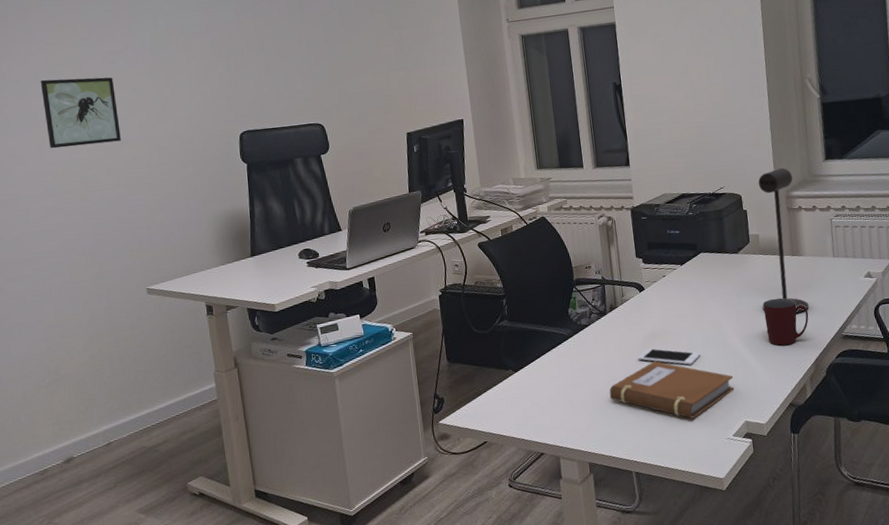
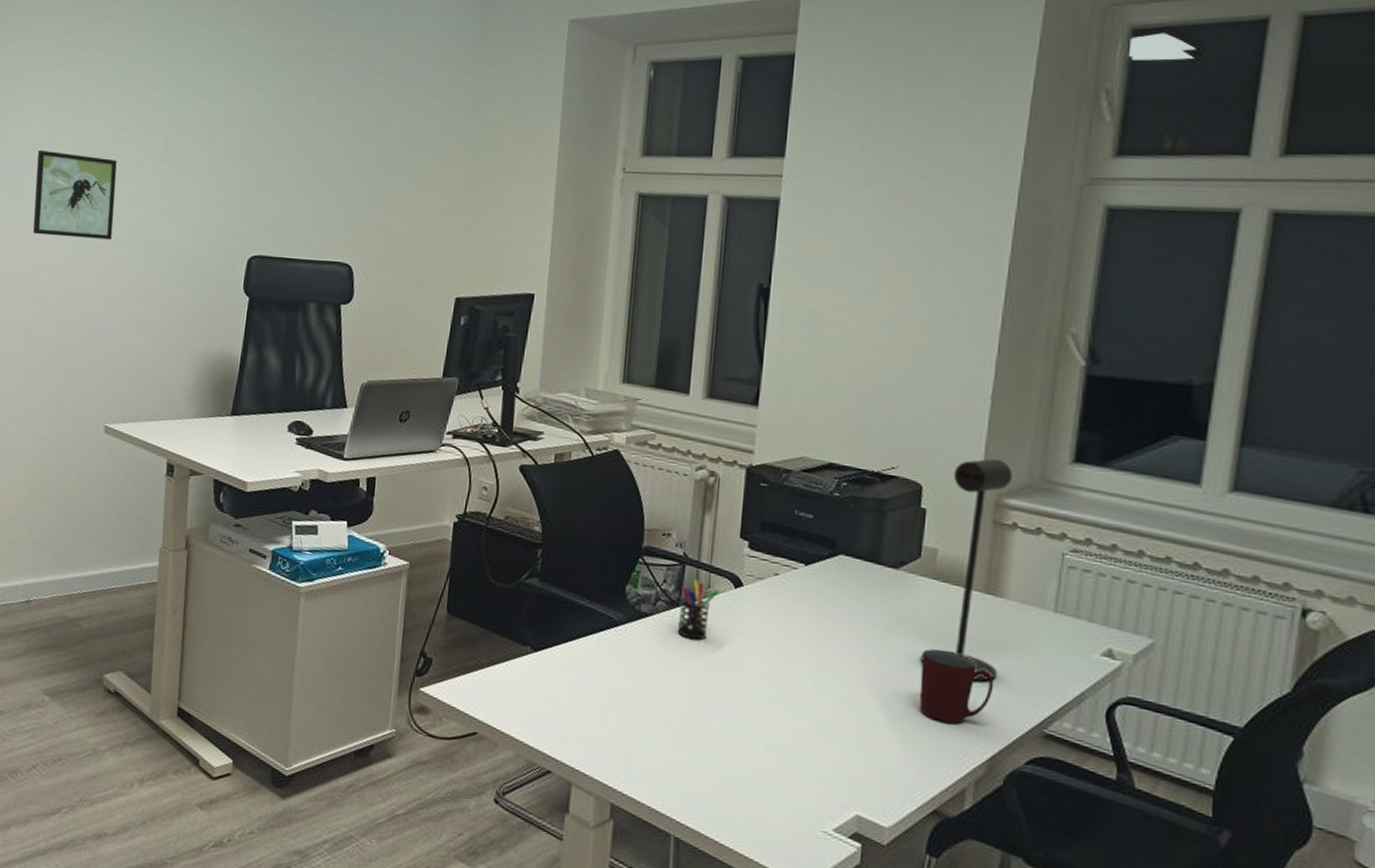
pen holder: none [605,293,630,335] -> present [677,579,719,640]
notebook: present [609,361,734,419] -> none [660,690,852,788]
cell phone: present [638,348,701,365] -> none [712,670,809,711]

